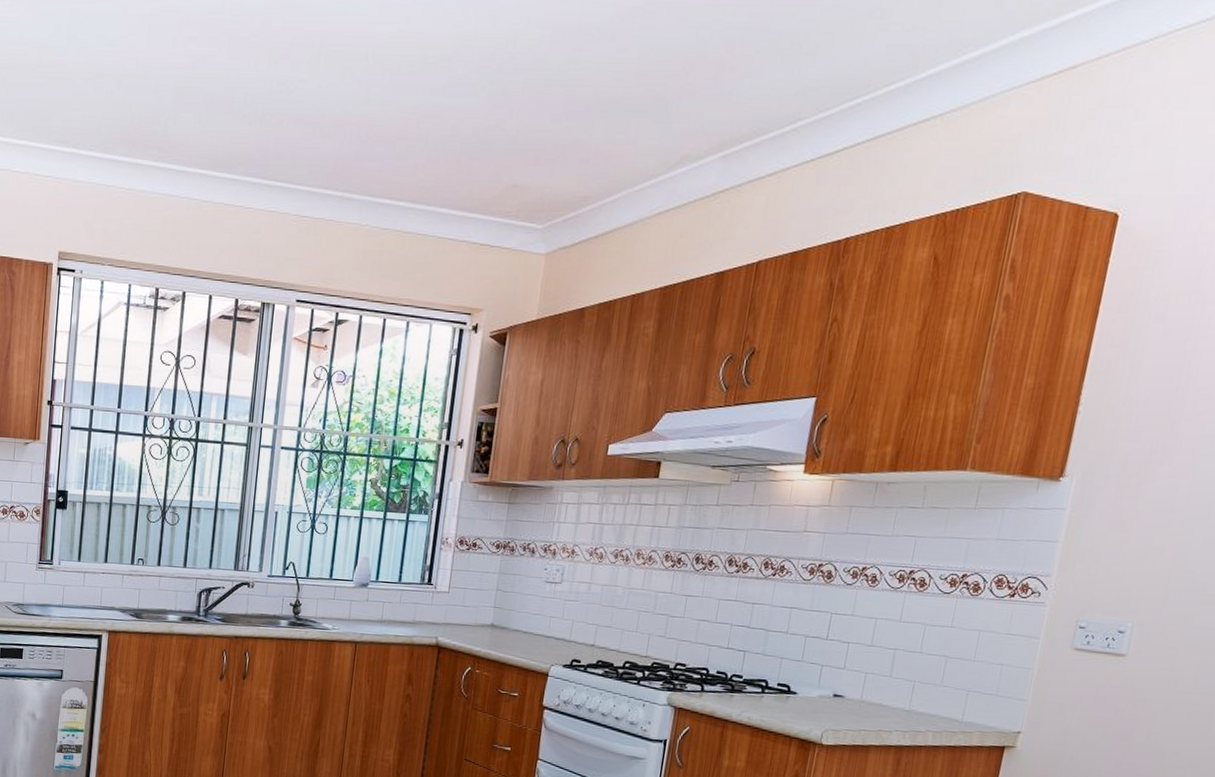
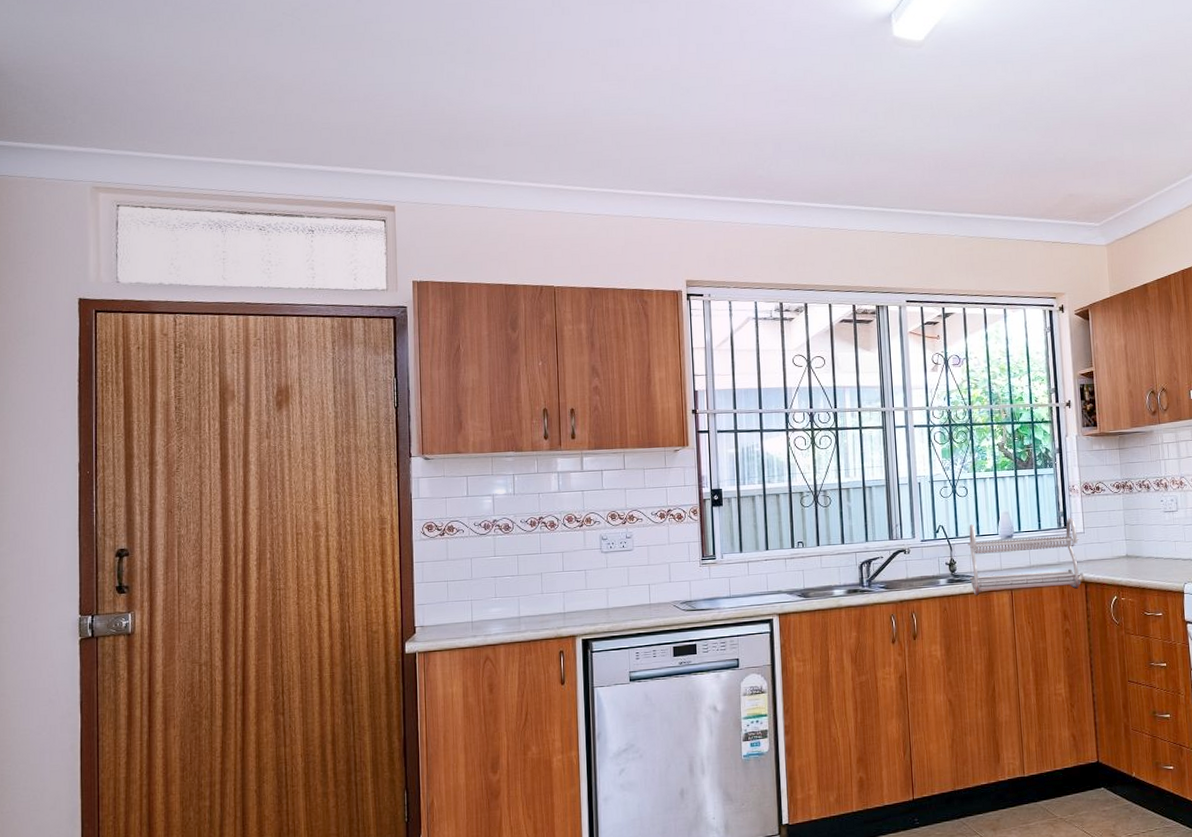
dish rack: none [313,565,441,654] -> present [968,517,1082,596]

